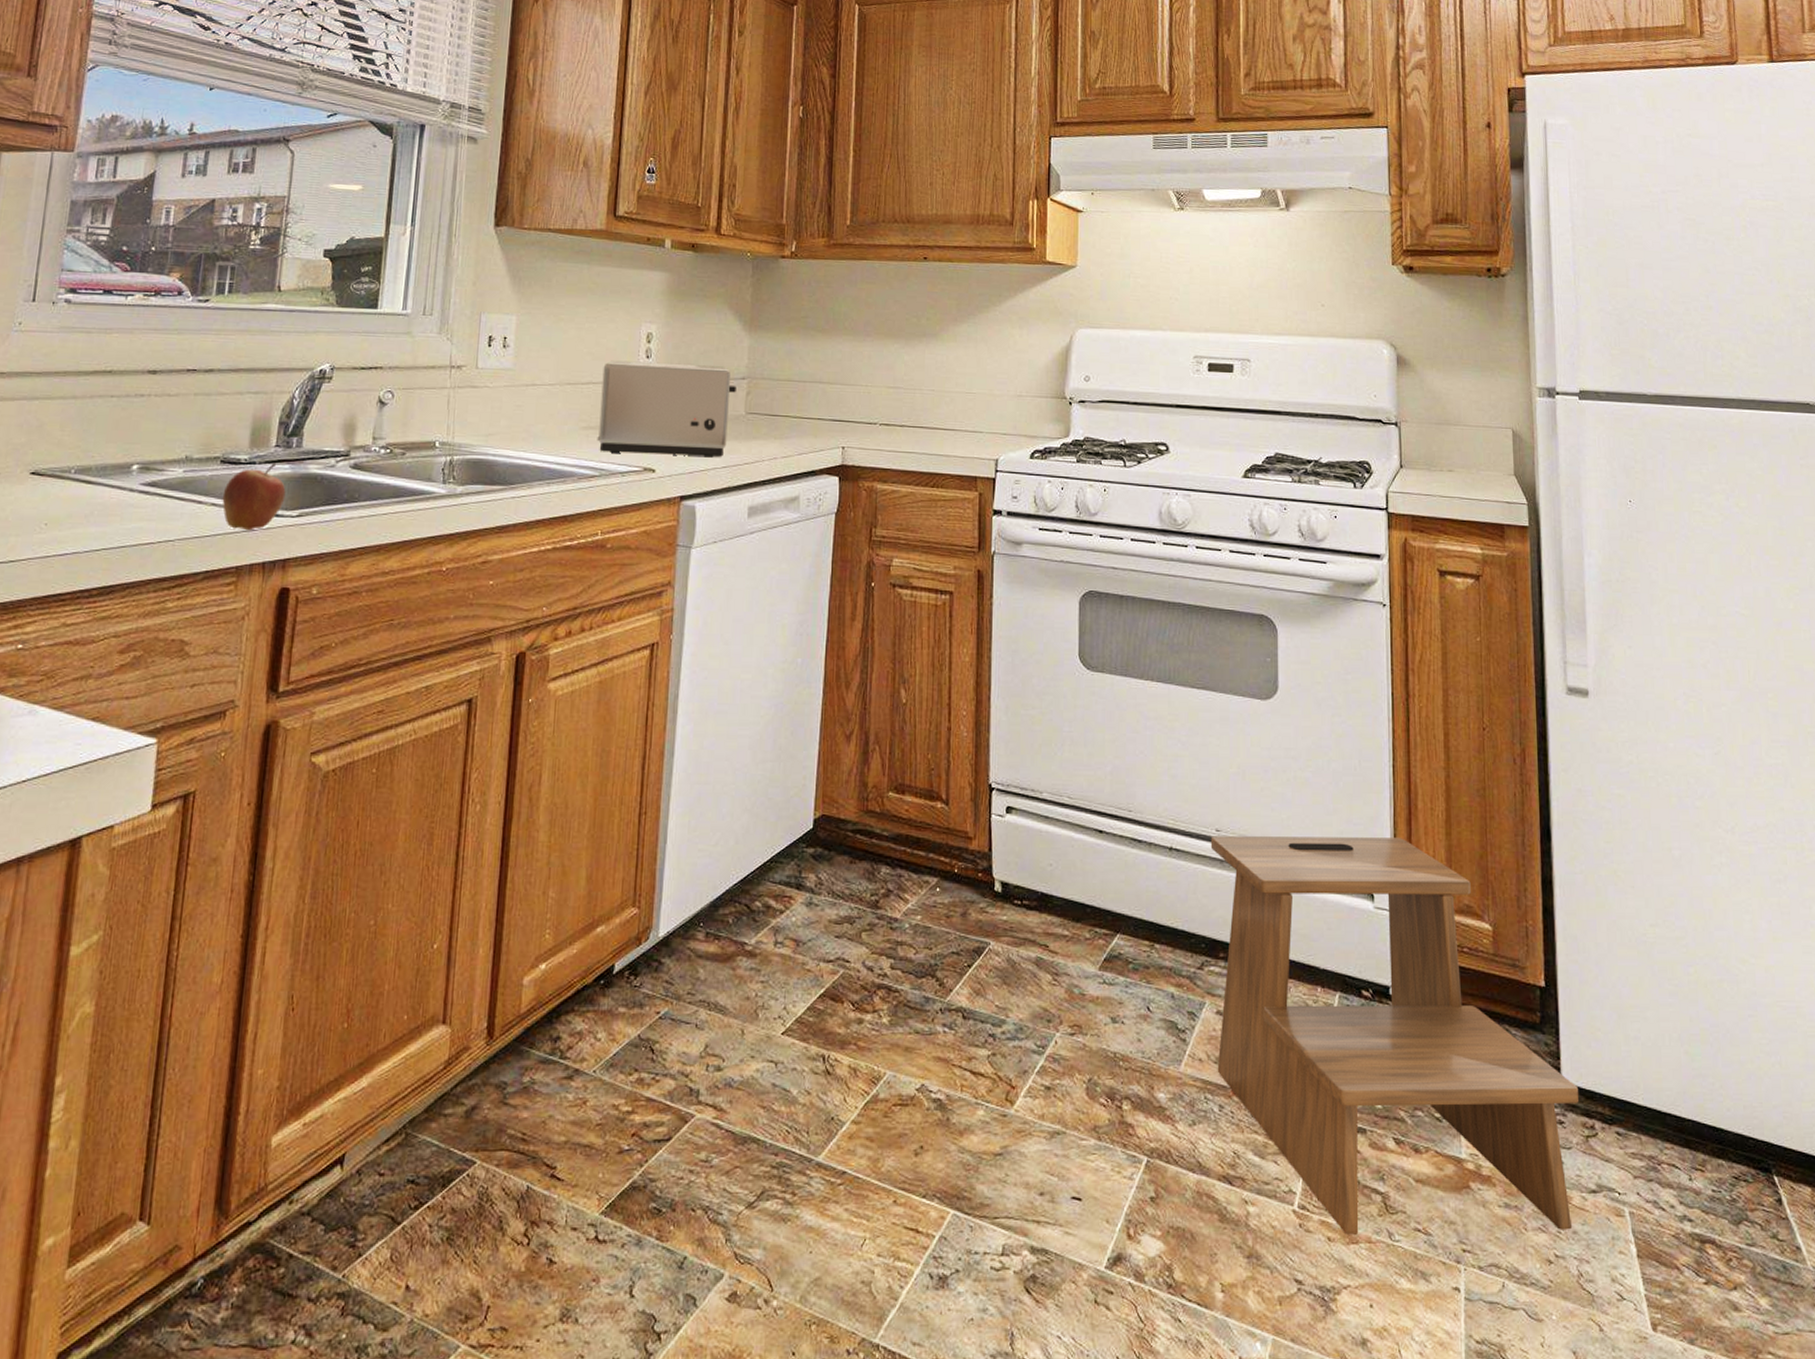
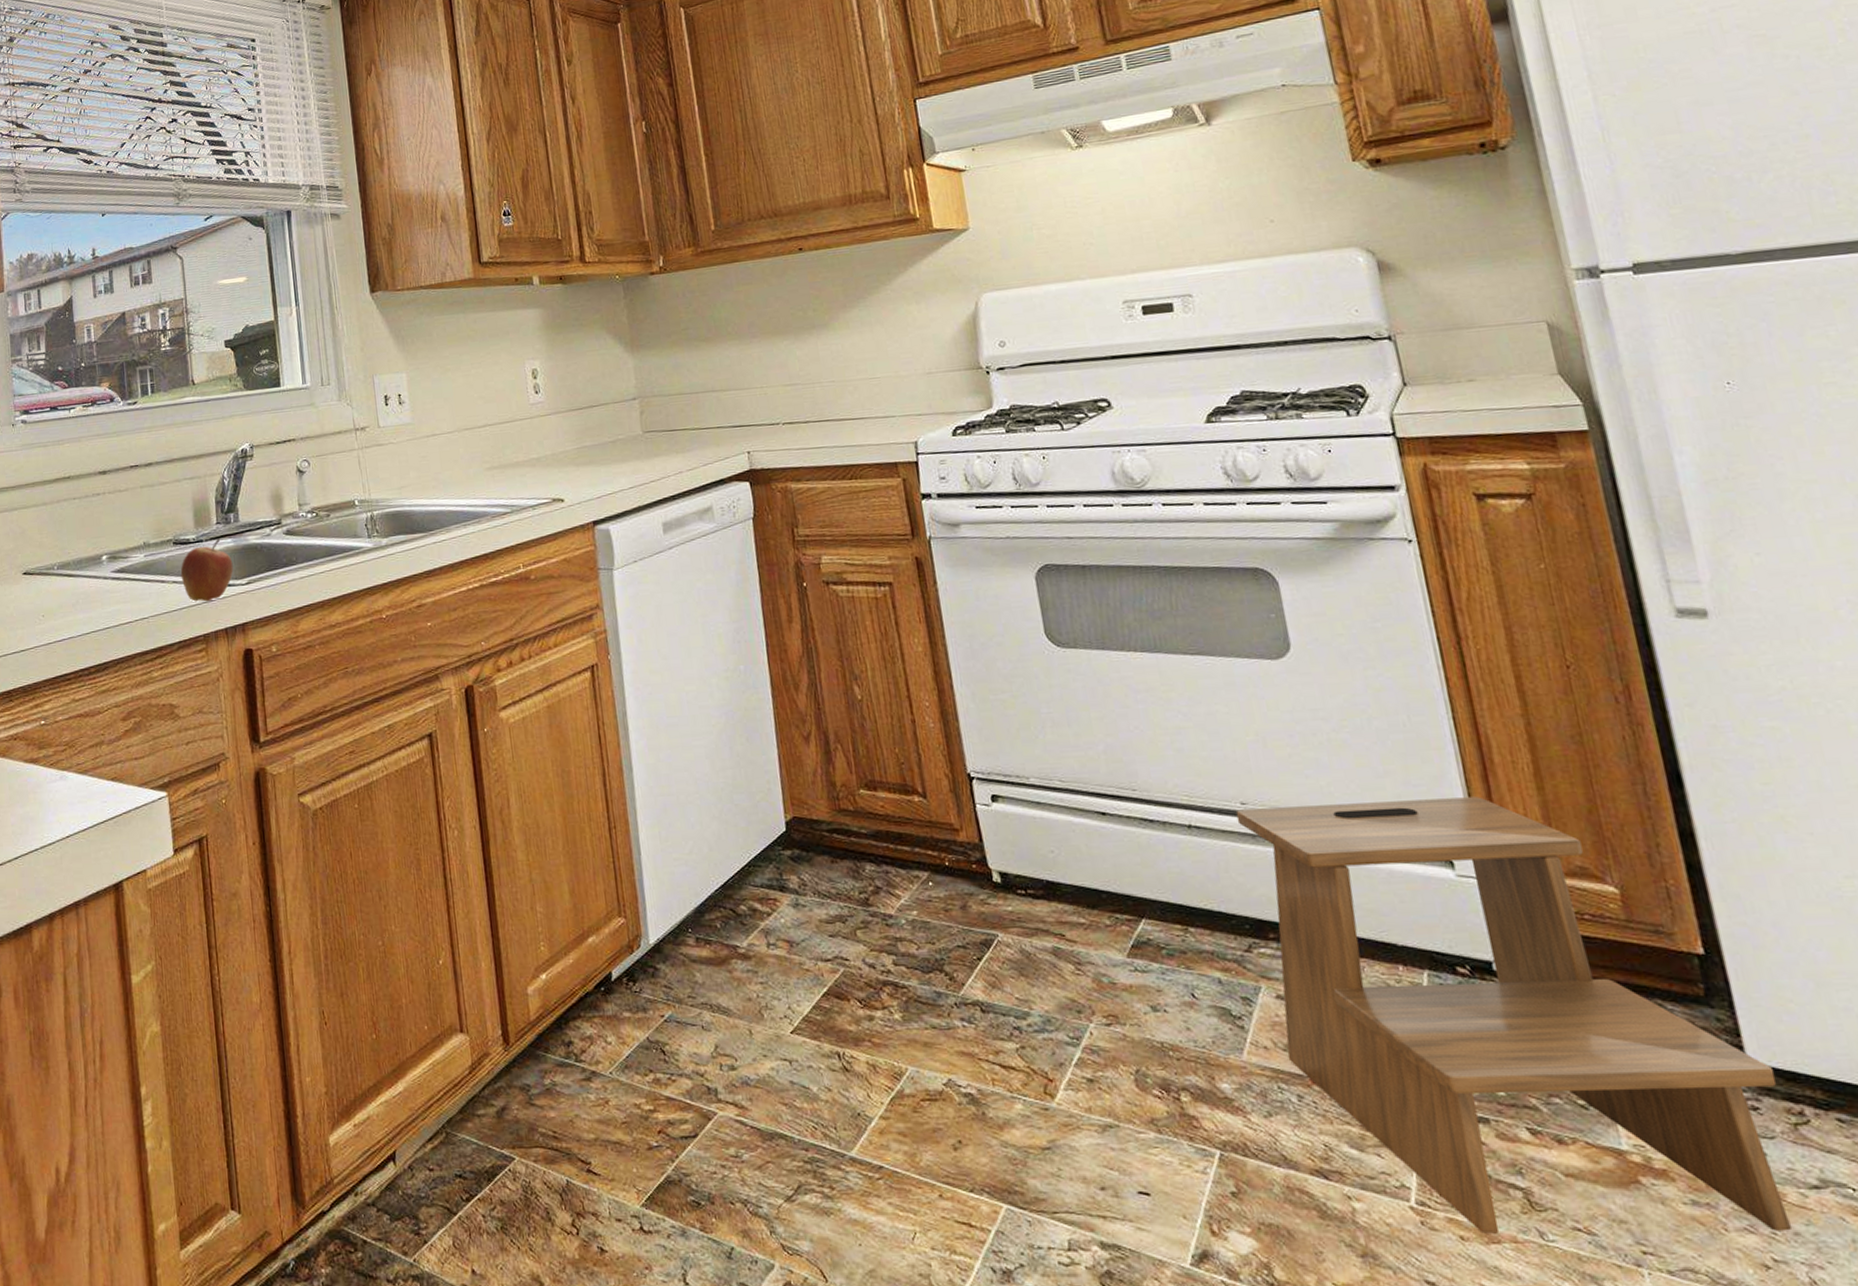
toaster: present [597,360,736,458] -> none [495,390,630,489]

